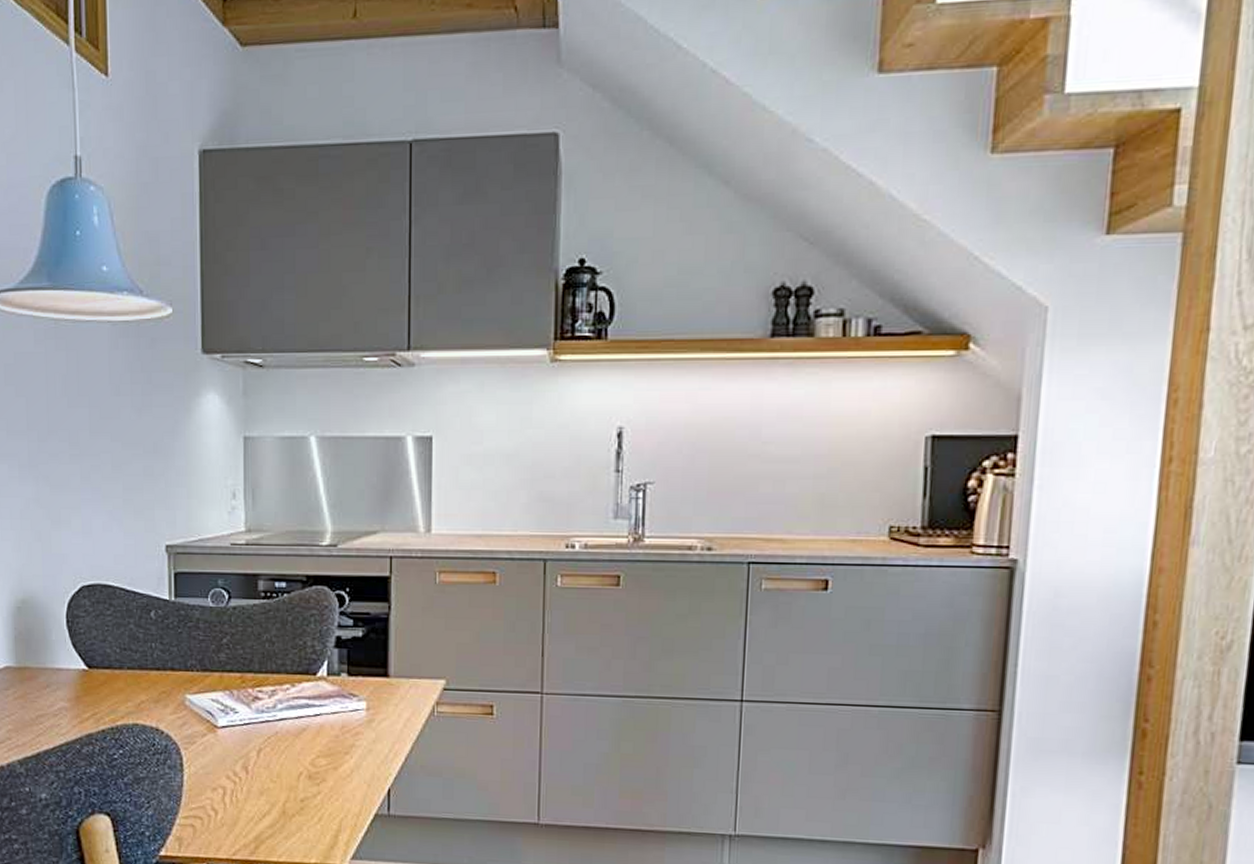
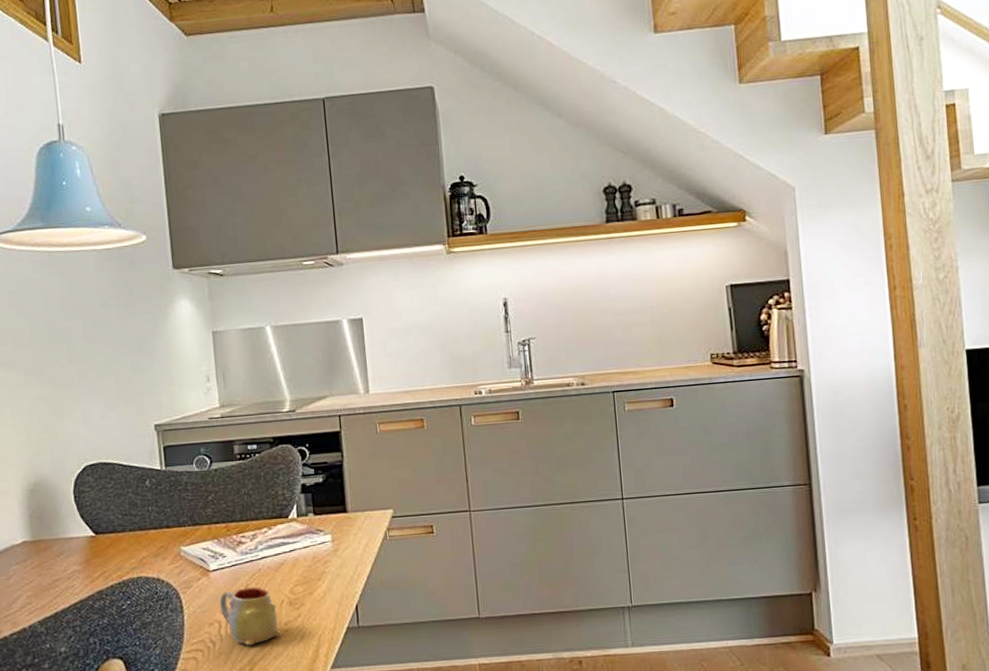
mug: none [227,752,295,820] -> present [220,587,281,646]

